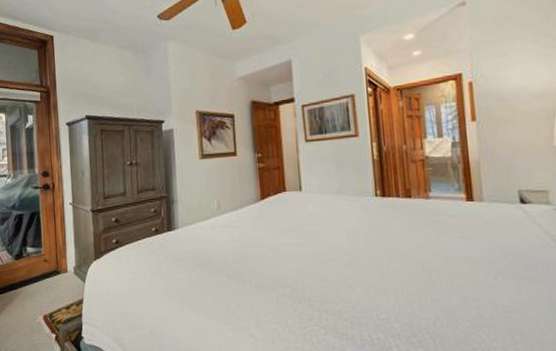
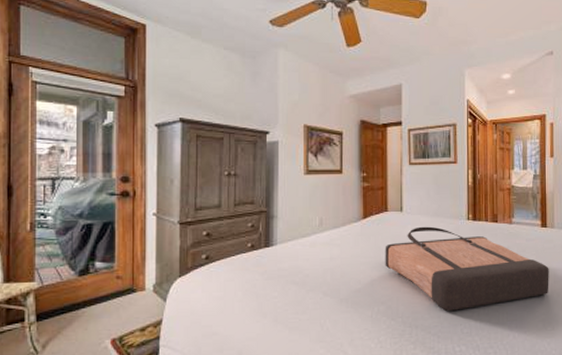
shopping bag: none [285,205,483,295] -> present [385,226,549,311]

